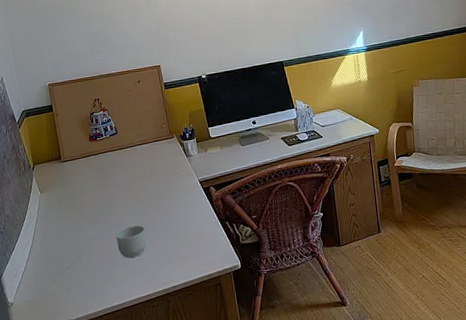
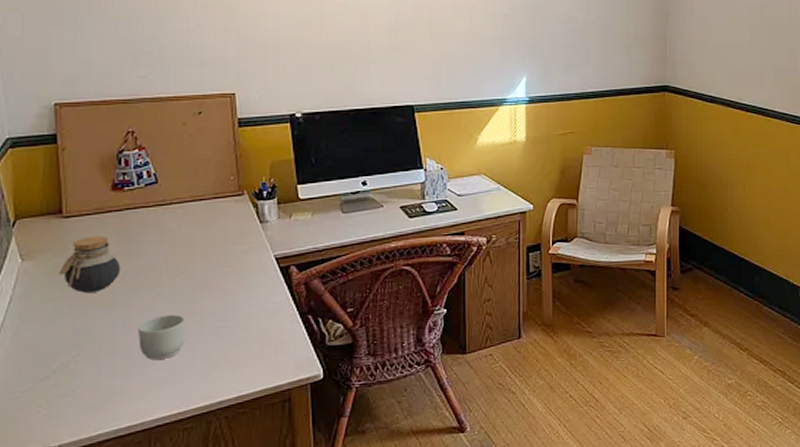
jar: none [64,173,101,213] -> present [59,236,121,293]

